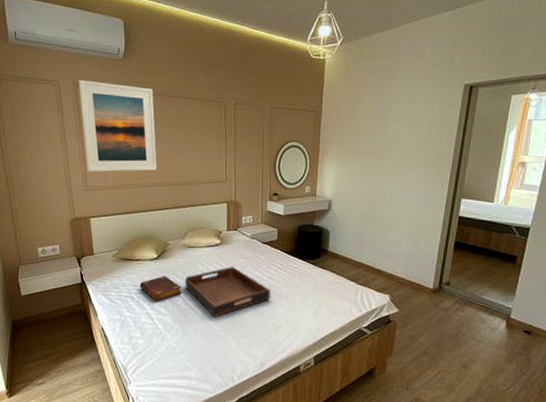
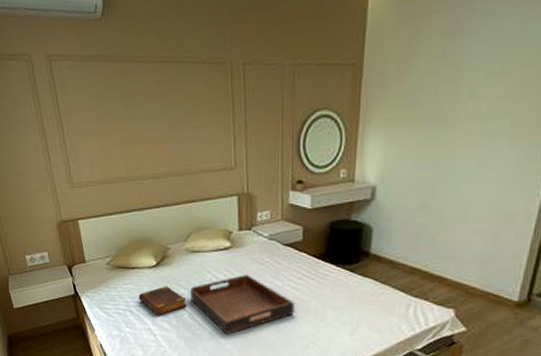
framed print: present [79,80,157,172] -> none [53,50,150,165]

